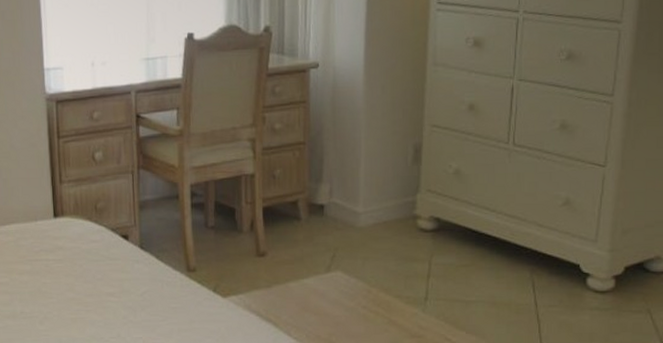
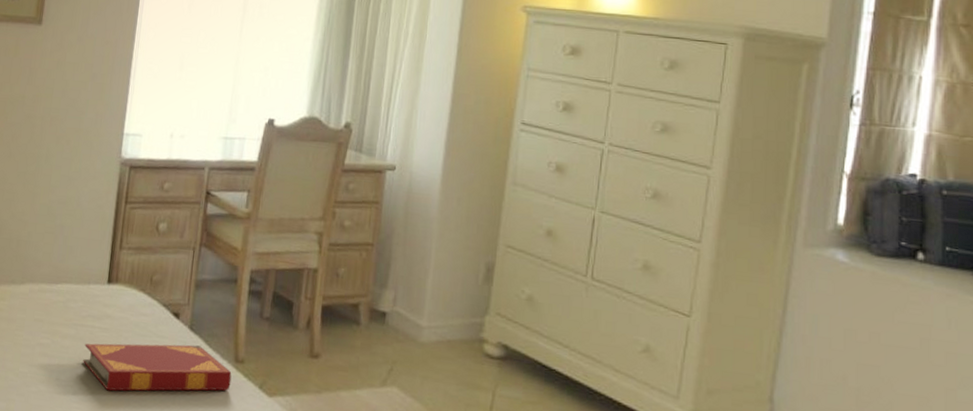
hardback book: none [42,262,186,316] -> present [83,343,232,391]

